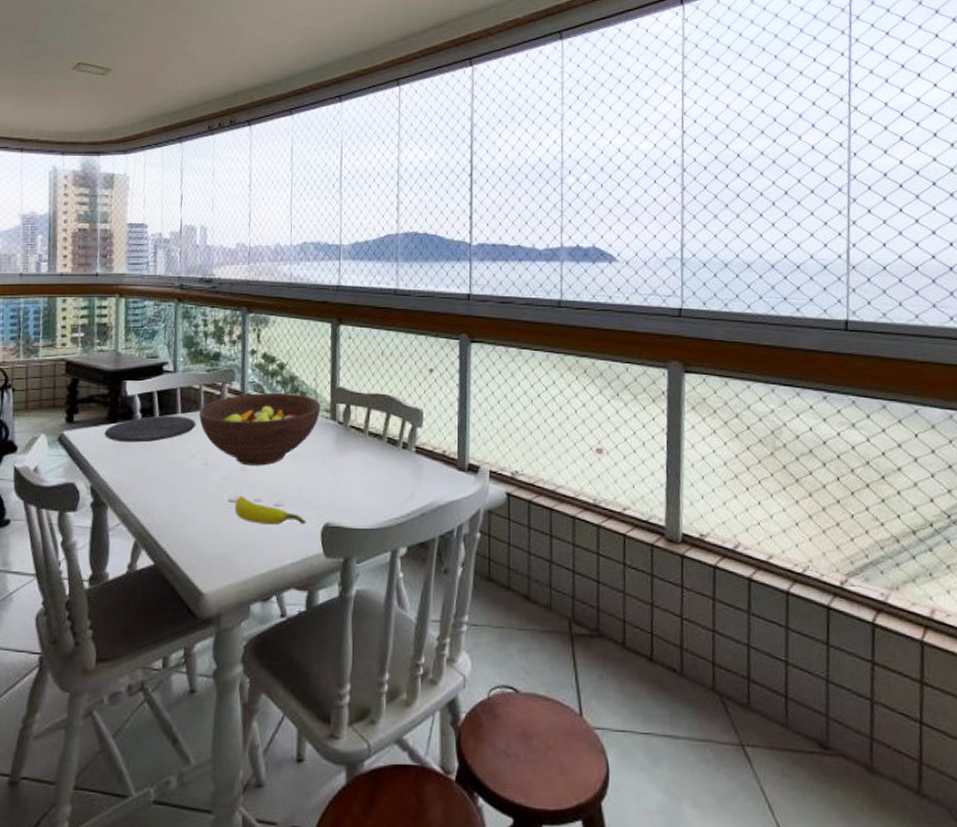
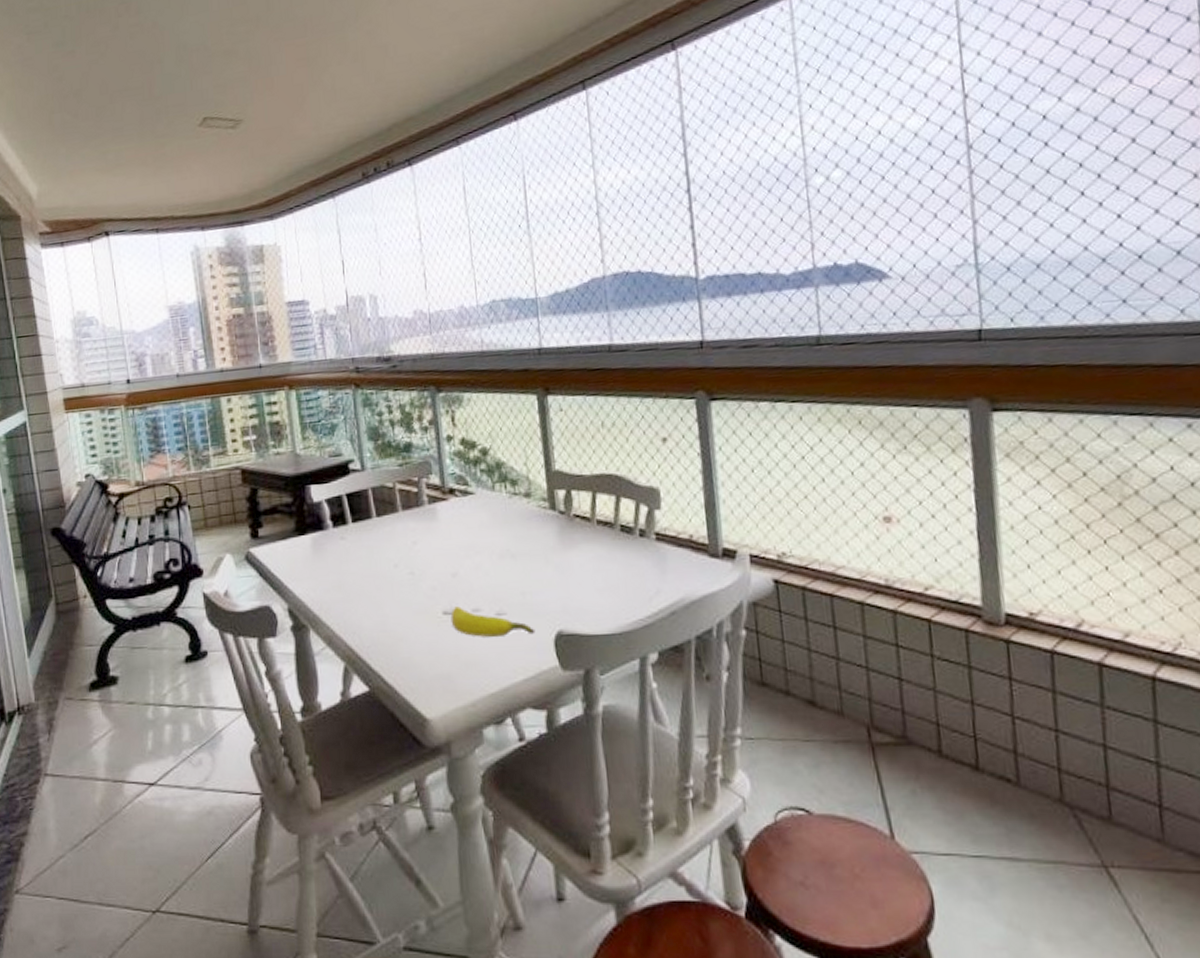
plate: present [104,415,197,443] -> none [294,520,395,556]
fruit bowl: present [199,392,321,466] -> none [397,482,537,572]

